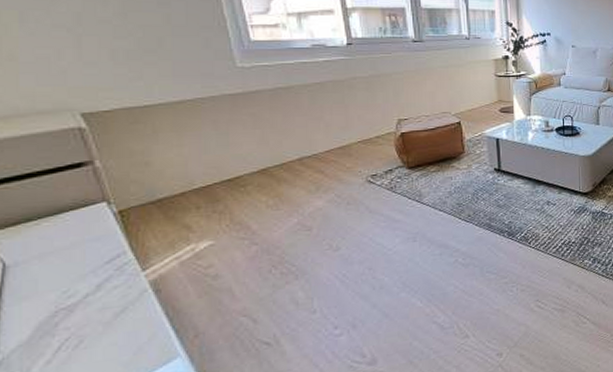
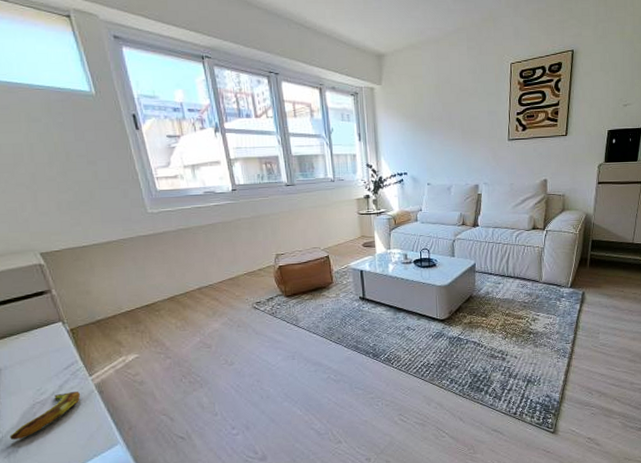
banana: none [15,291,126,362] -> present [10,391,80,440]

